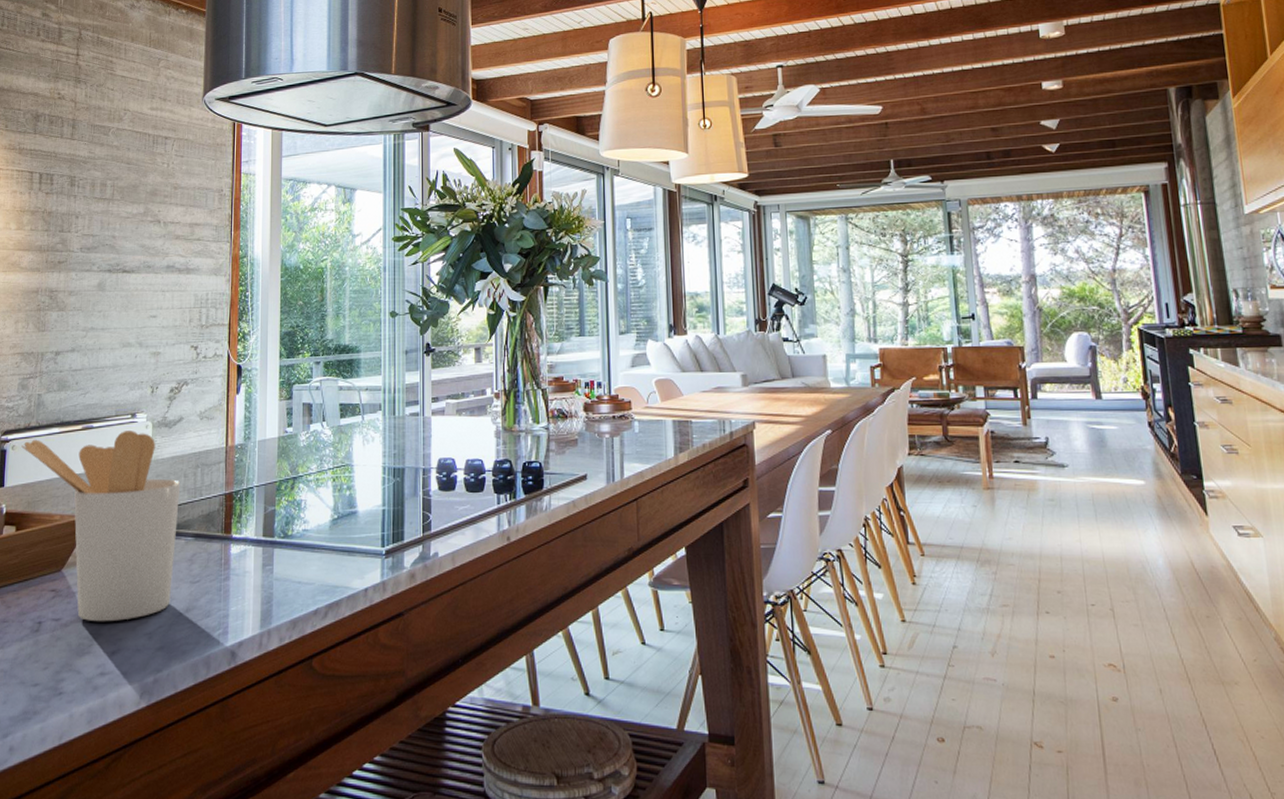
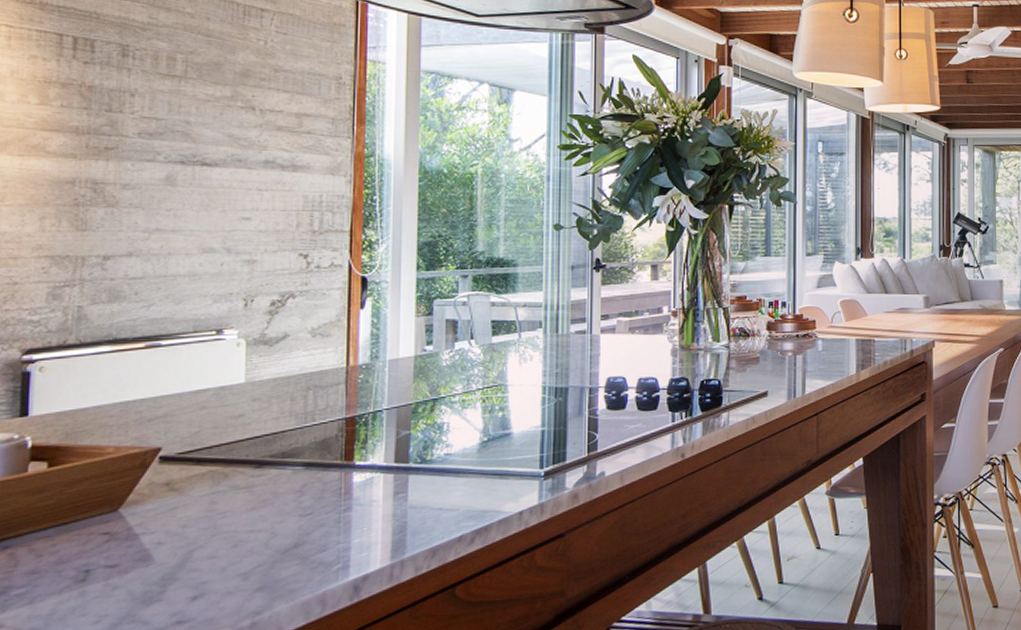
utensil holder: present [21,431,181,622] -> none [54,349,286,566]

